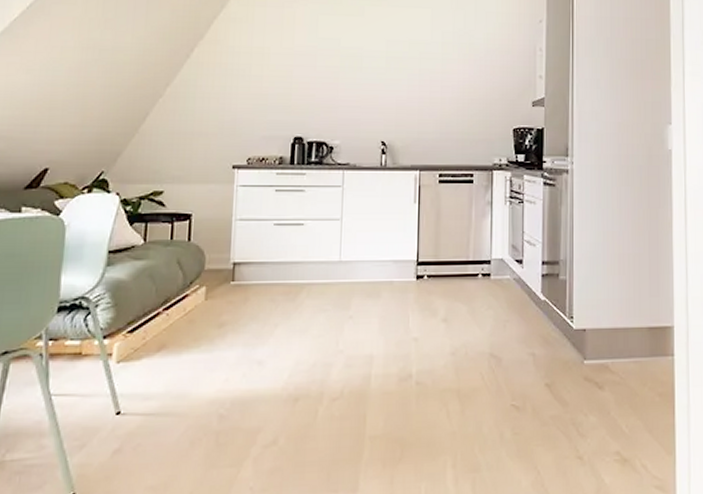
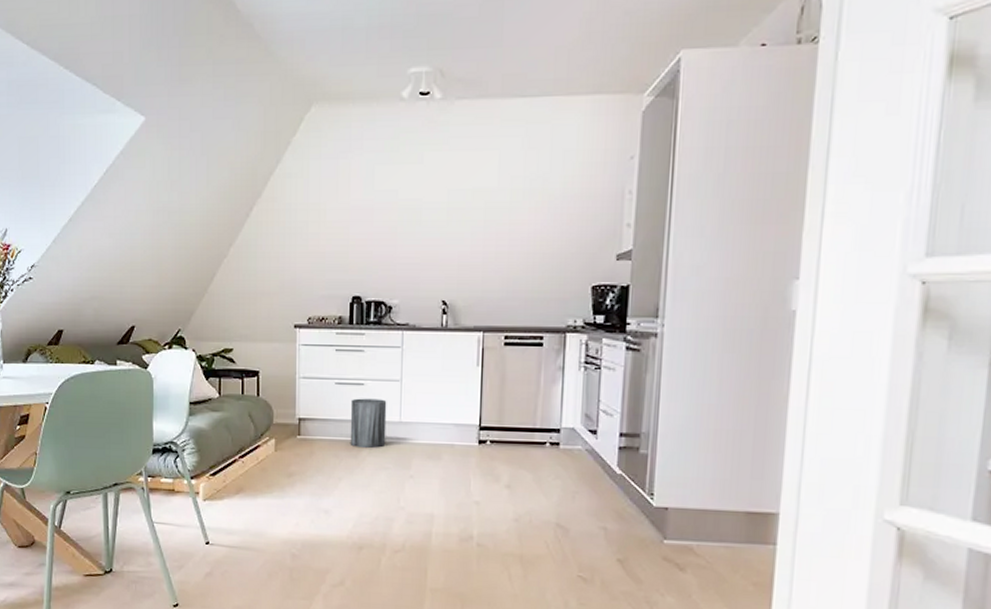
trash can: none [287,238,327,290] -> present [350,398,387,448]

